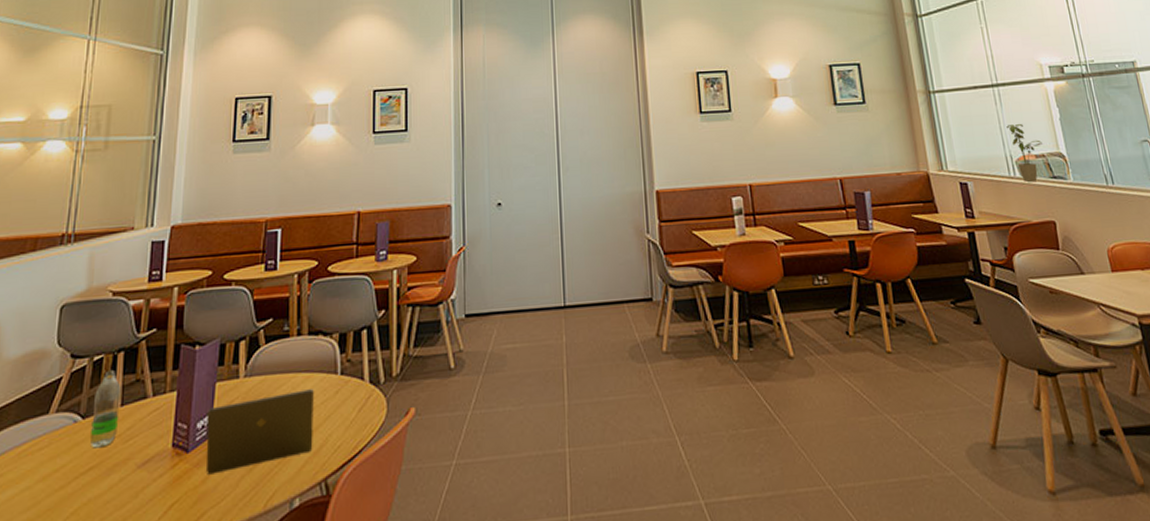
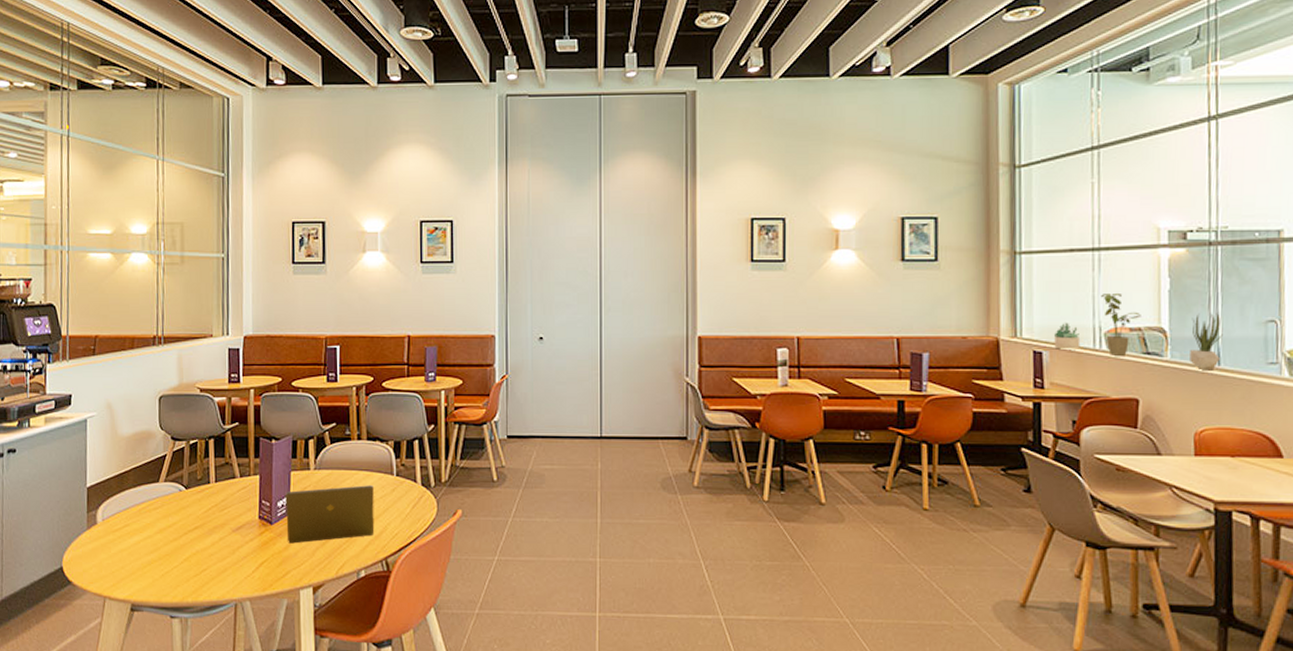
bottle: present [89,370,121,448] -> none [192,453,215,513]
succulent plant: none [974,153,998,179] -> present [1054,322,1081,350]
potted plant: none [1083,136,1113,189] -> present [1190,313,1223,369]

